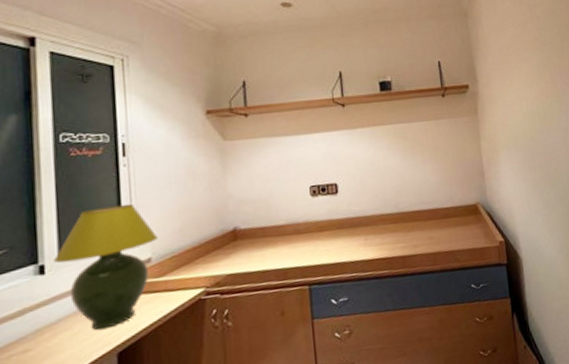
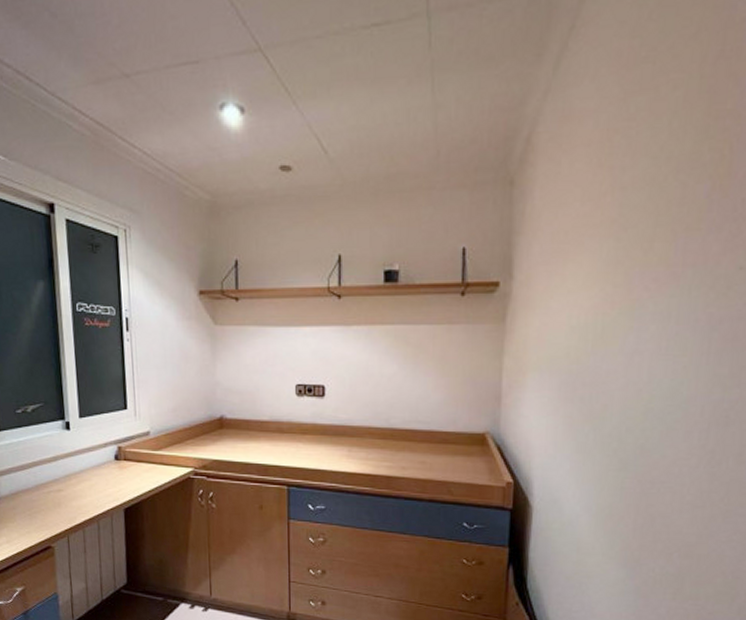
table lamp: present [54,203,158,331] -> none [76,377,155,487]

